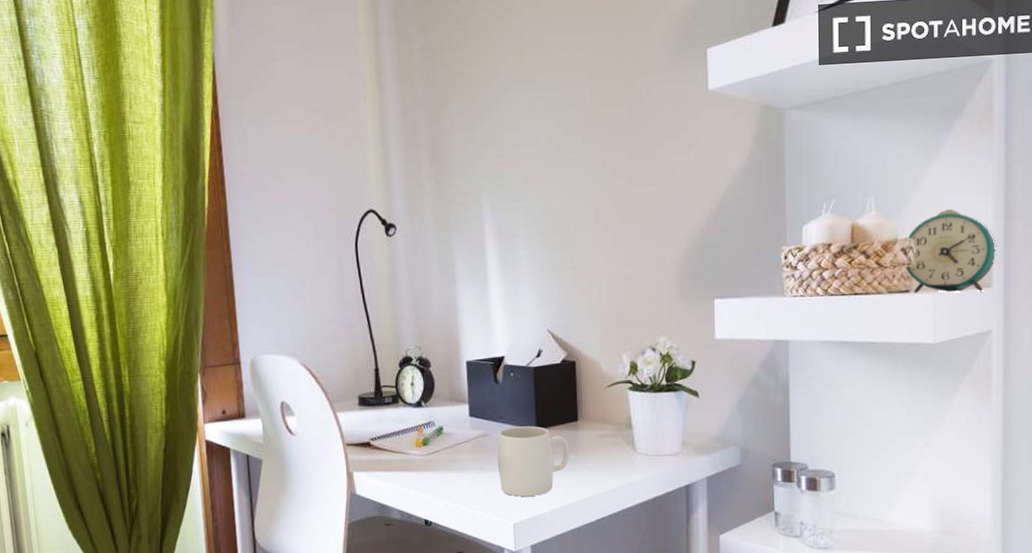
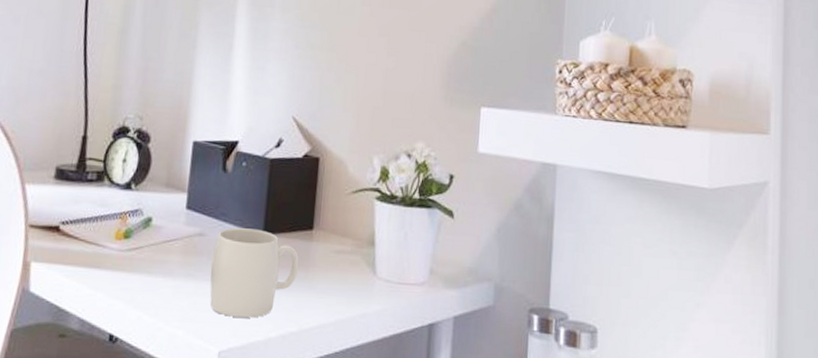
alarm clock: present [905,209,997,294] -> none [682,44,775,138]

